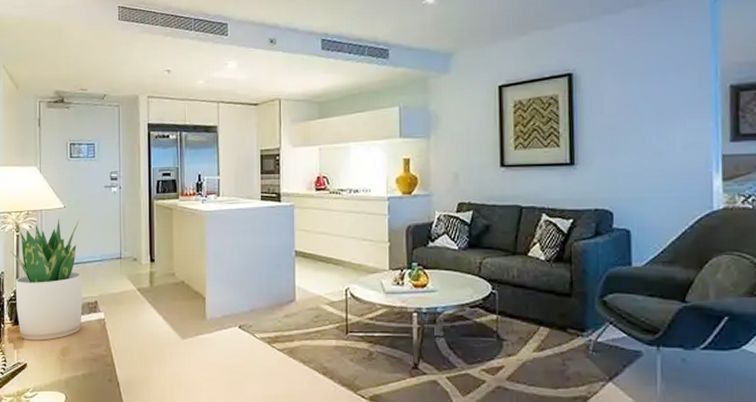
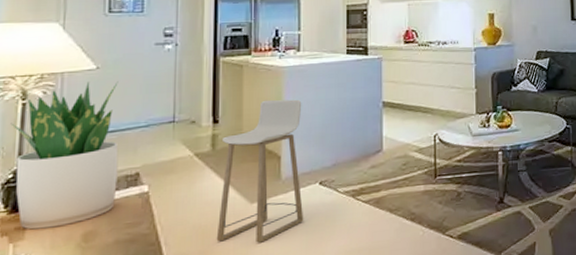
bar stool: none [156,242,226,376] -> present [216,99,304,243]

